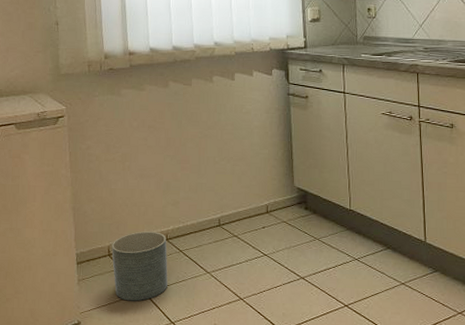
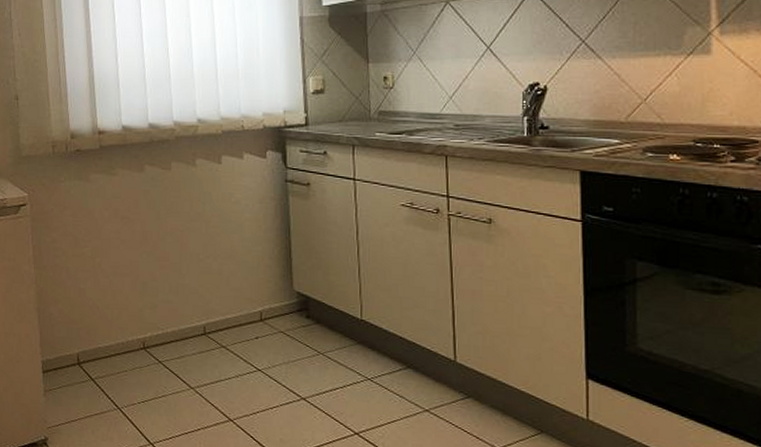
planter: present [111,231,168,301] -> none [81,338,146,418]

